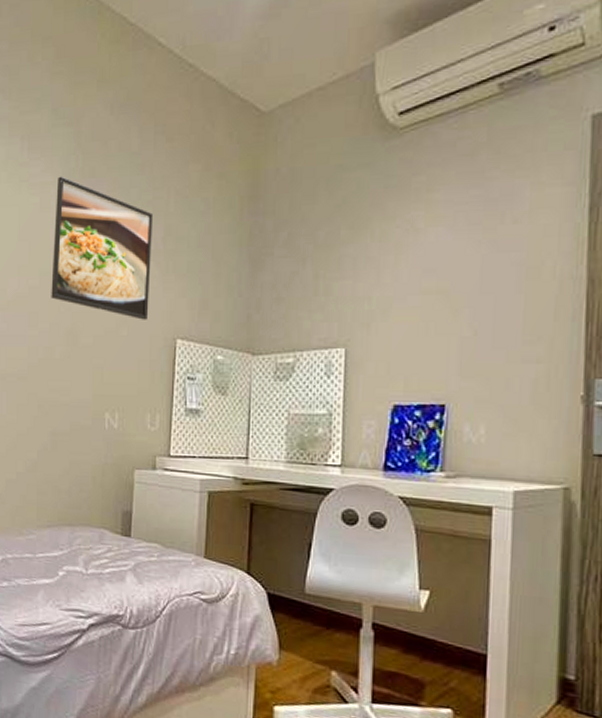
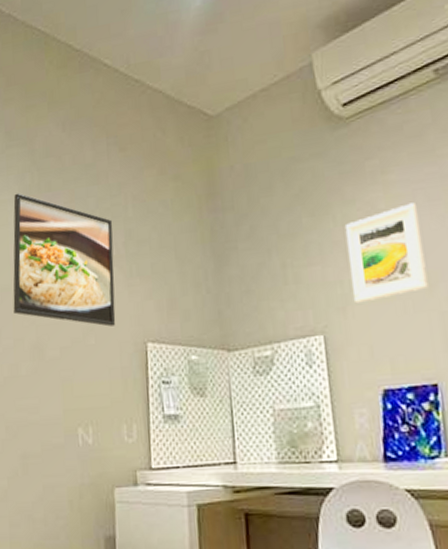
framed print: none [379,225,457,321] -> present [344,202,428,304]

